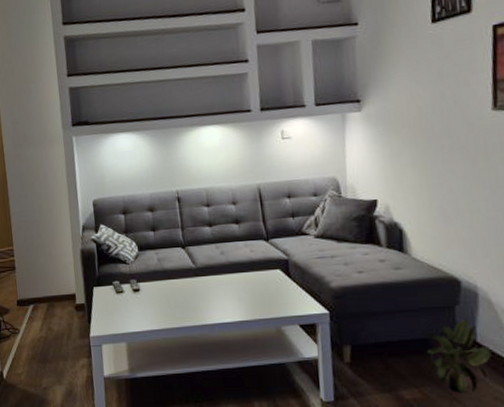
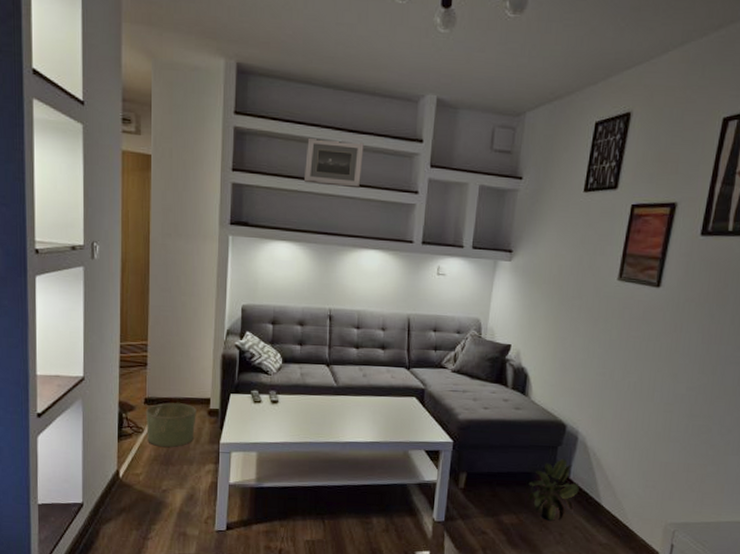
basket: none [19,301,65,346] -> present [145,402,197,448]
picture frame: none [132,24,189,74] -> present [304,138,364,189]

